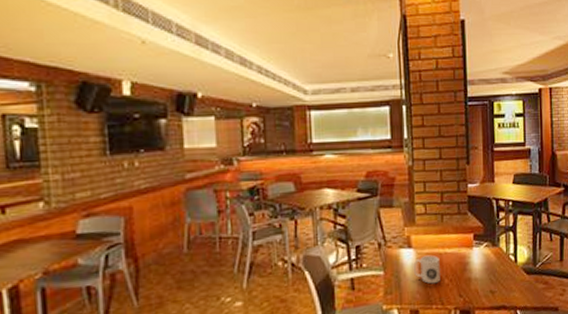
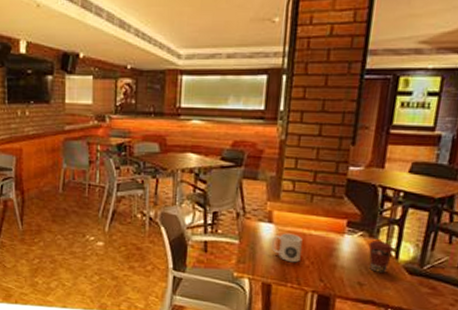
coffee cup: none [493,248,513,279] -> present [368,241,394,274]

